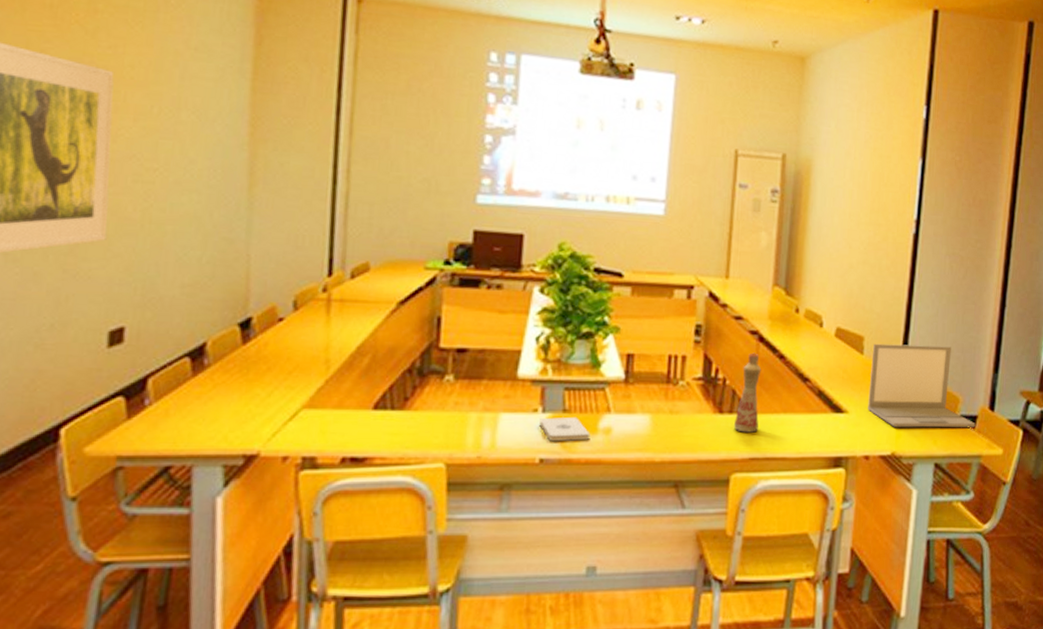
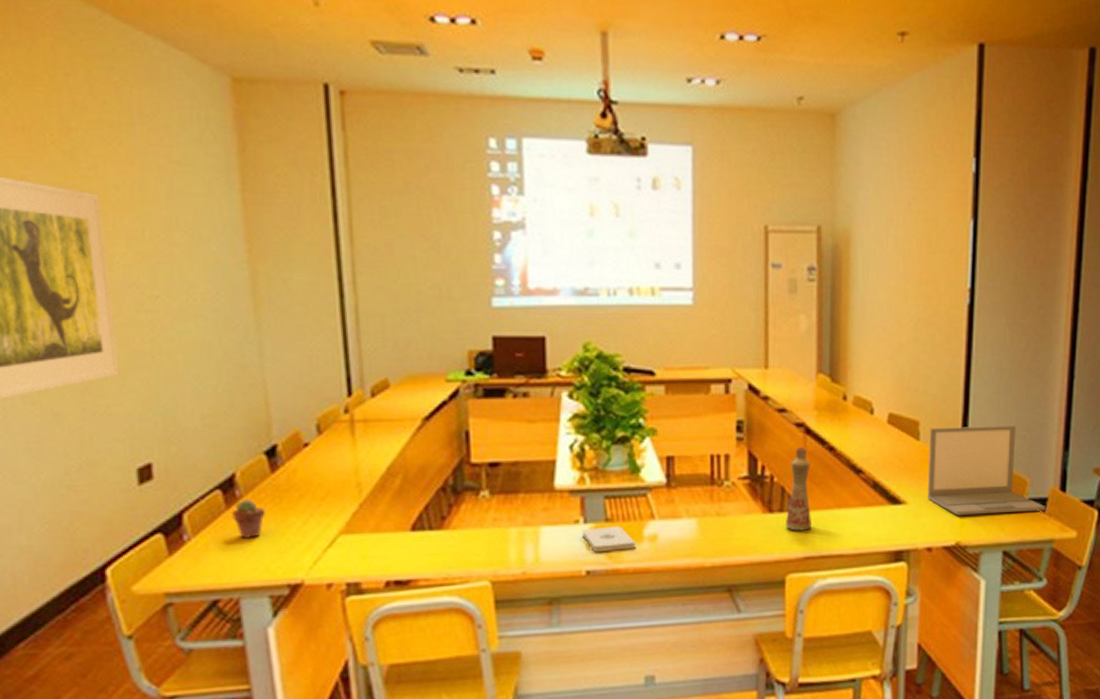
potted succulent: none [197,368,231,408] -> present [232,499,265,540]

